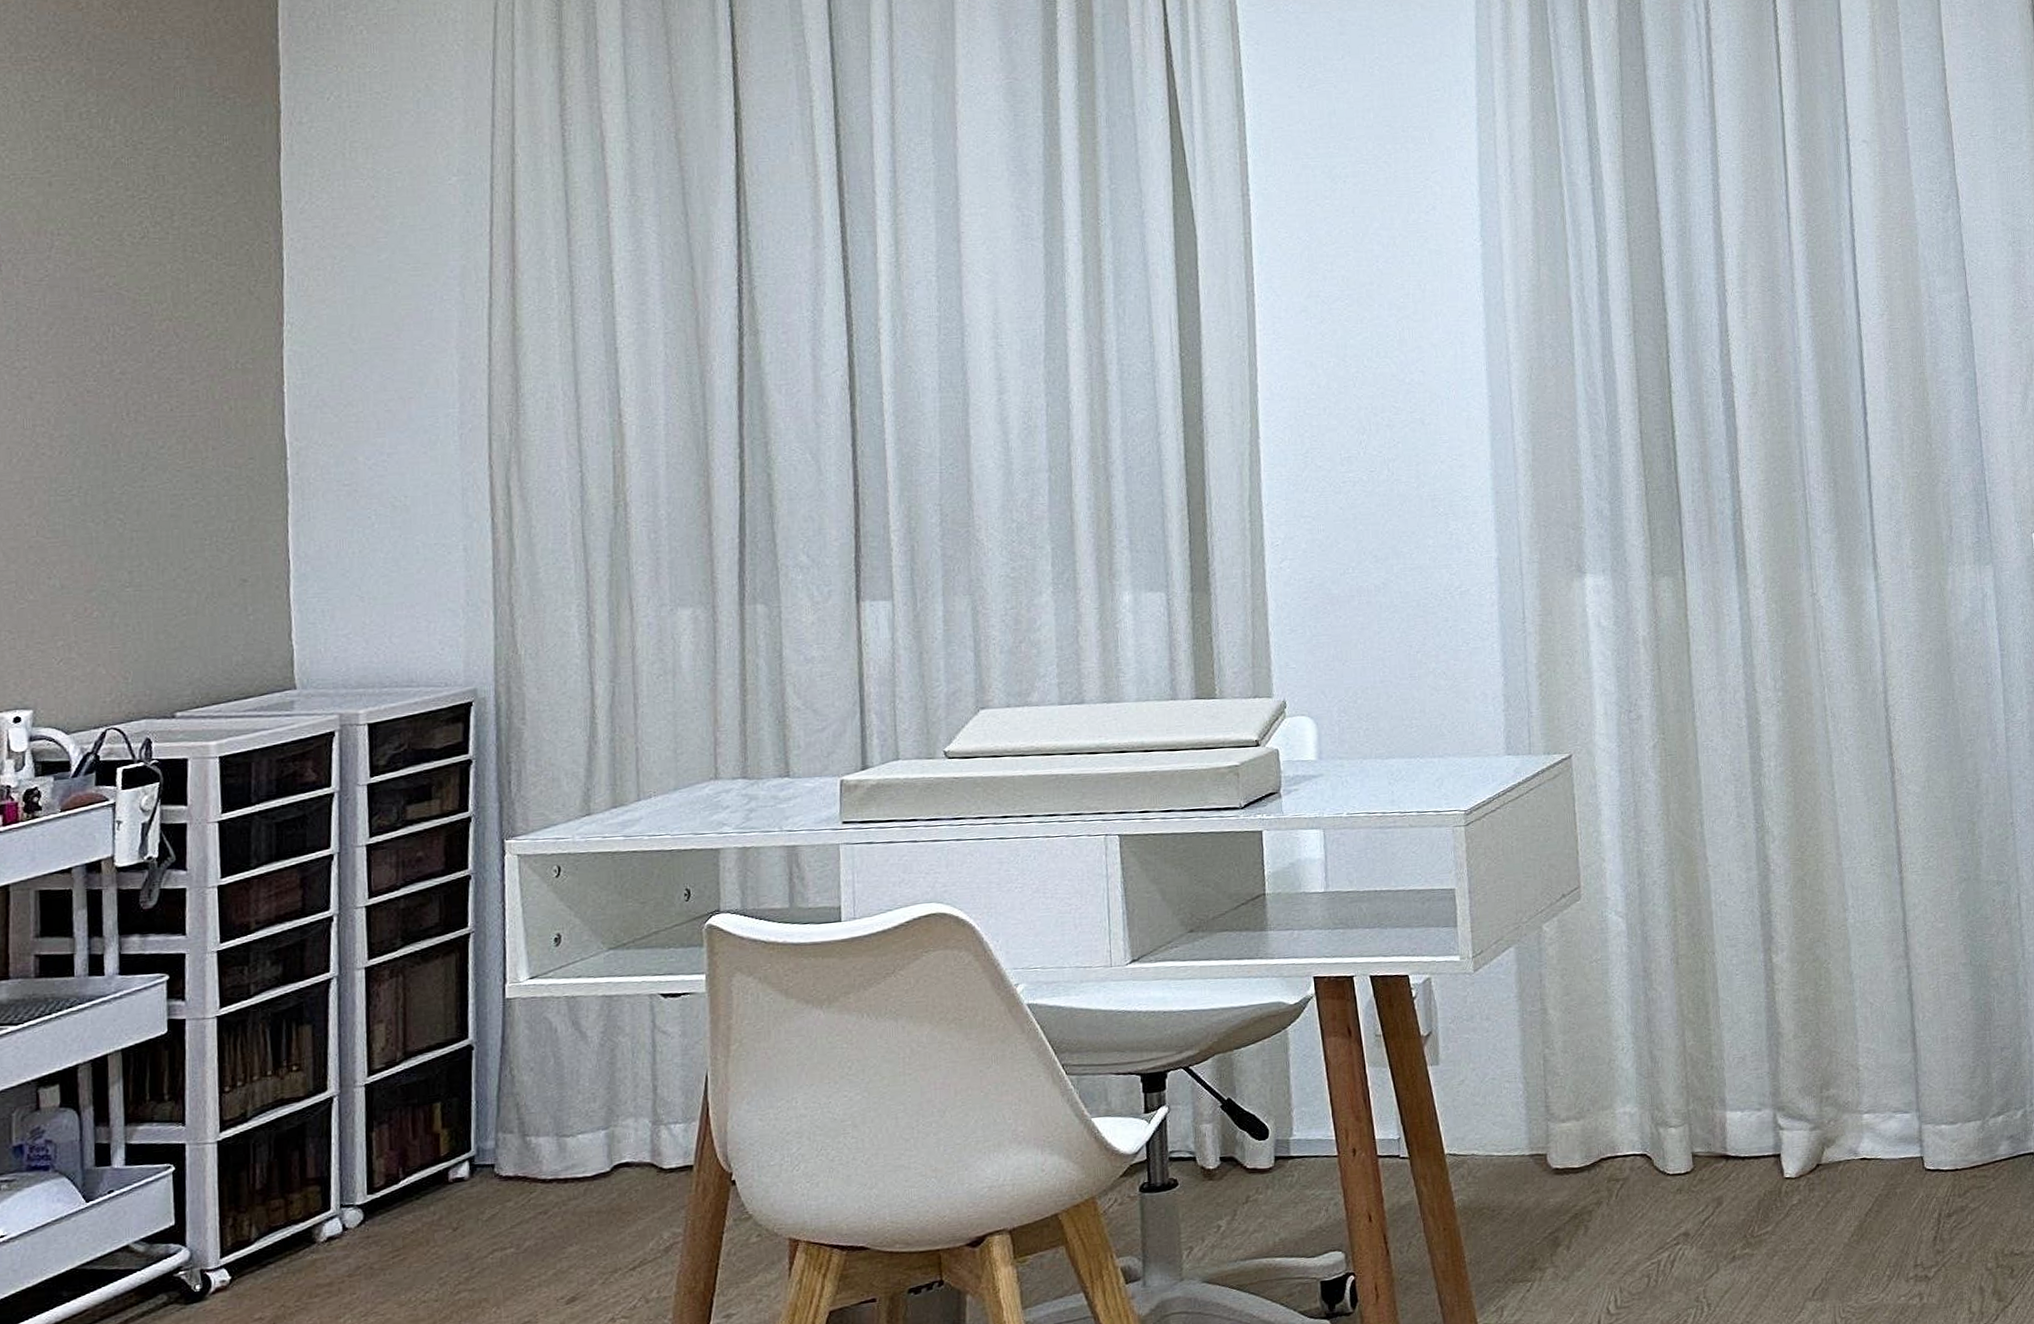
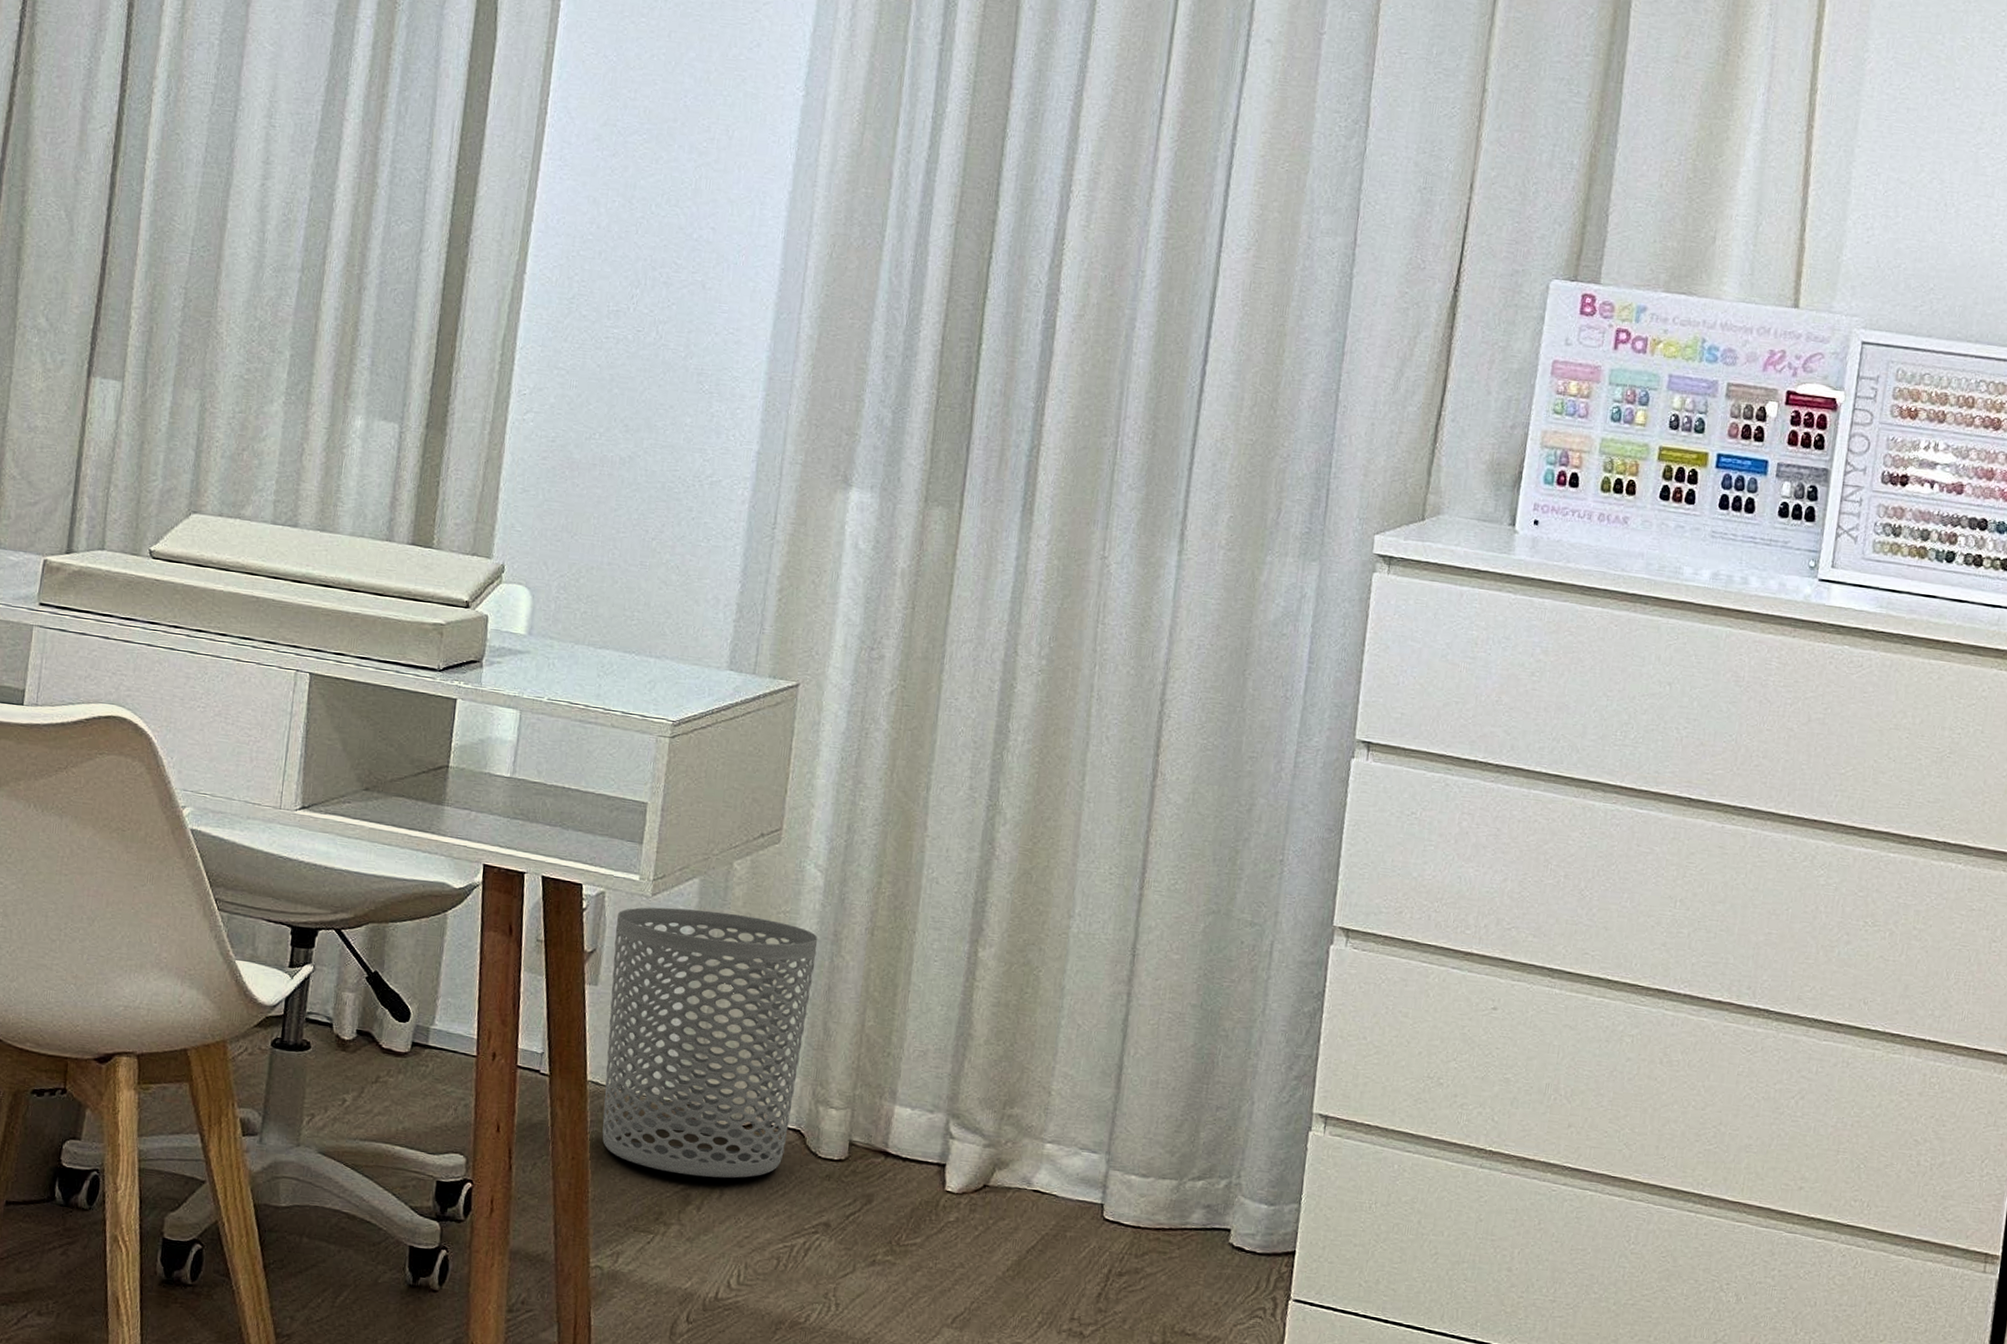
waste bin: none [1445,970,1636,1222] -> present [602,907,818,1178]

